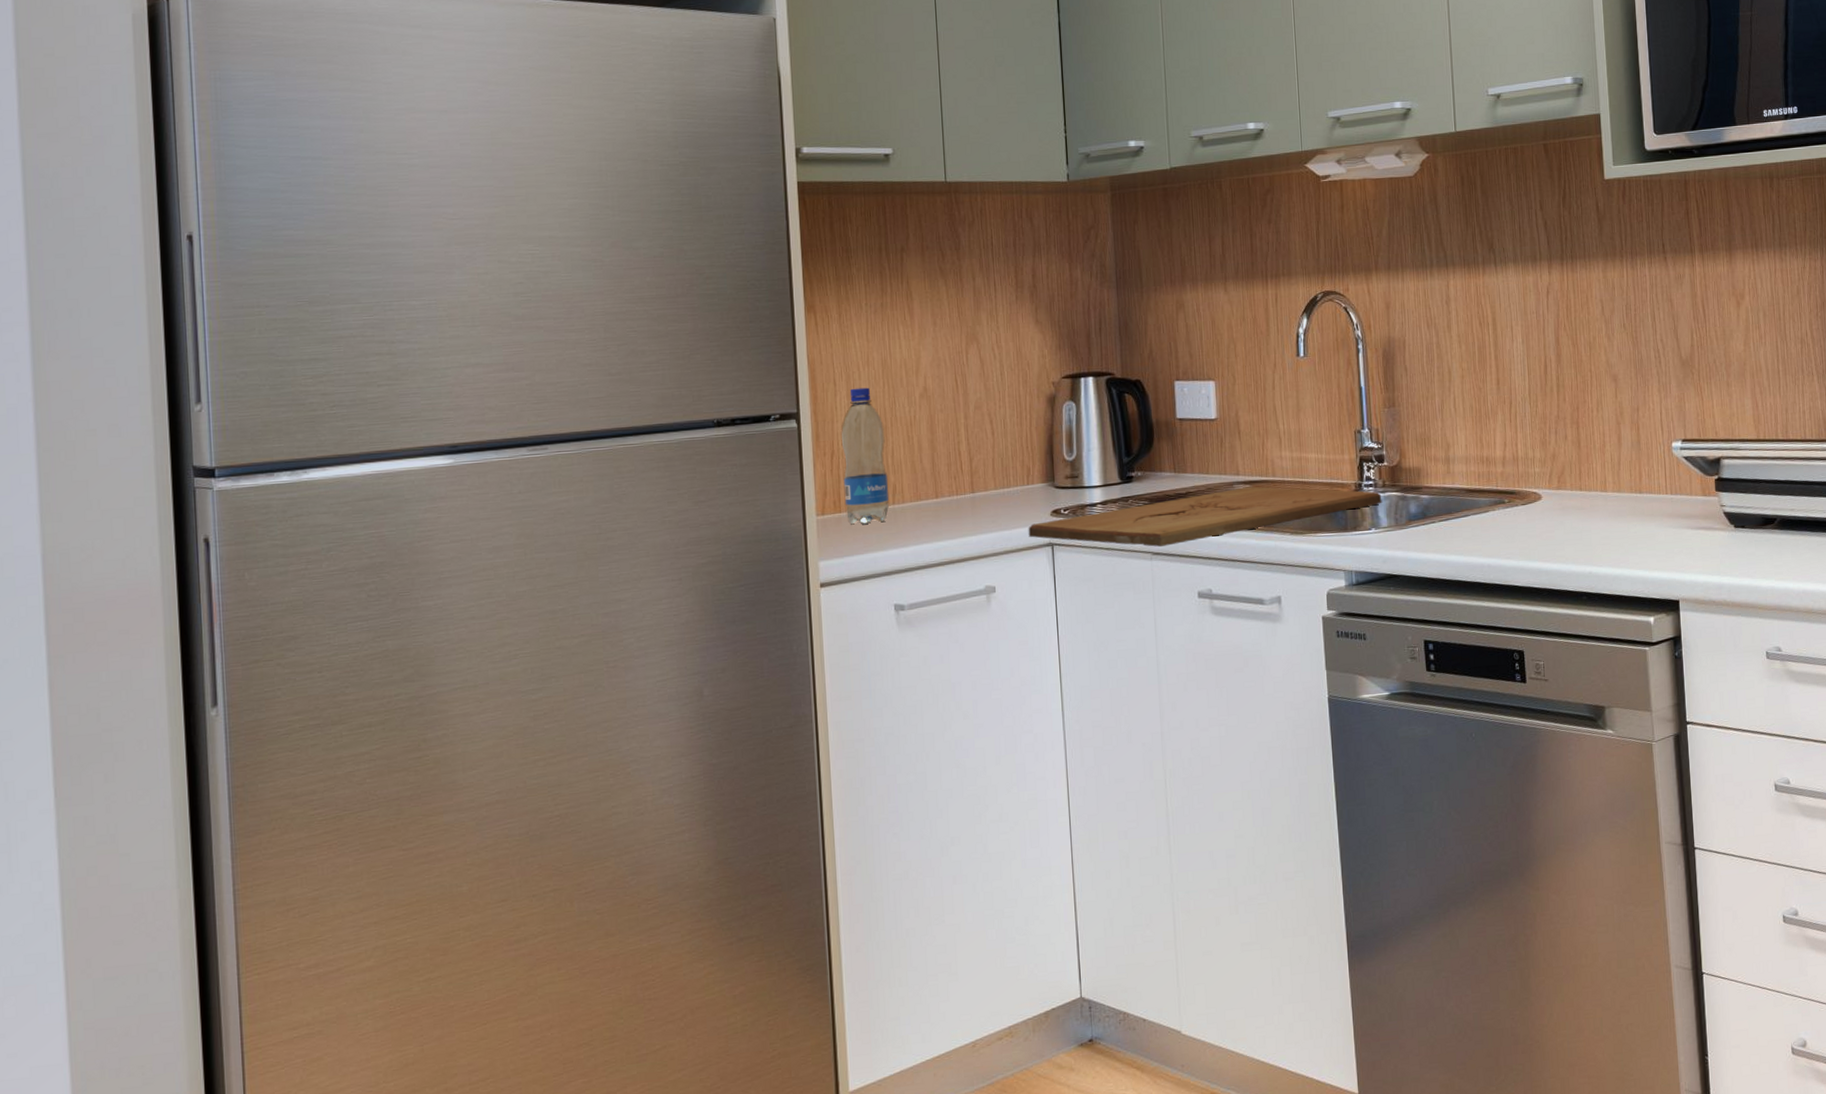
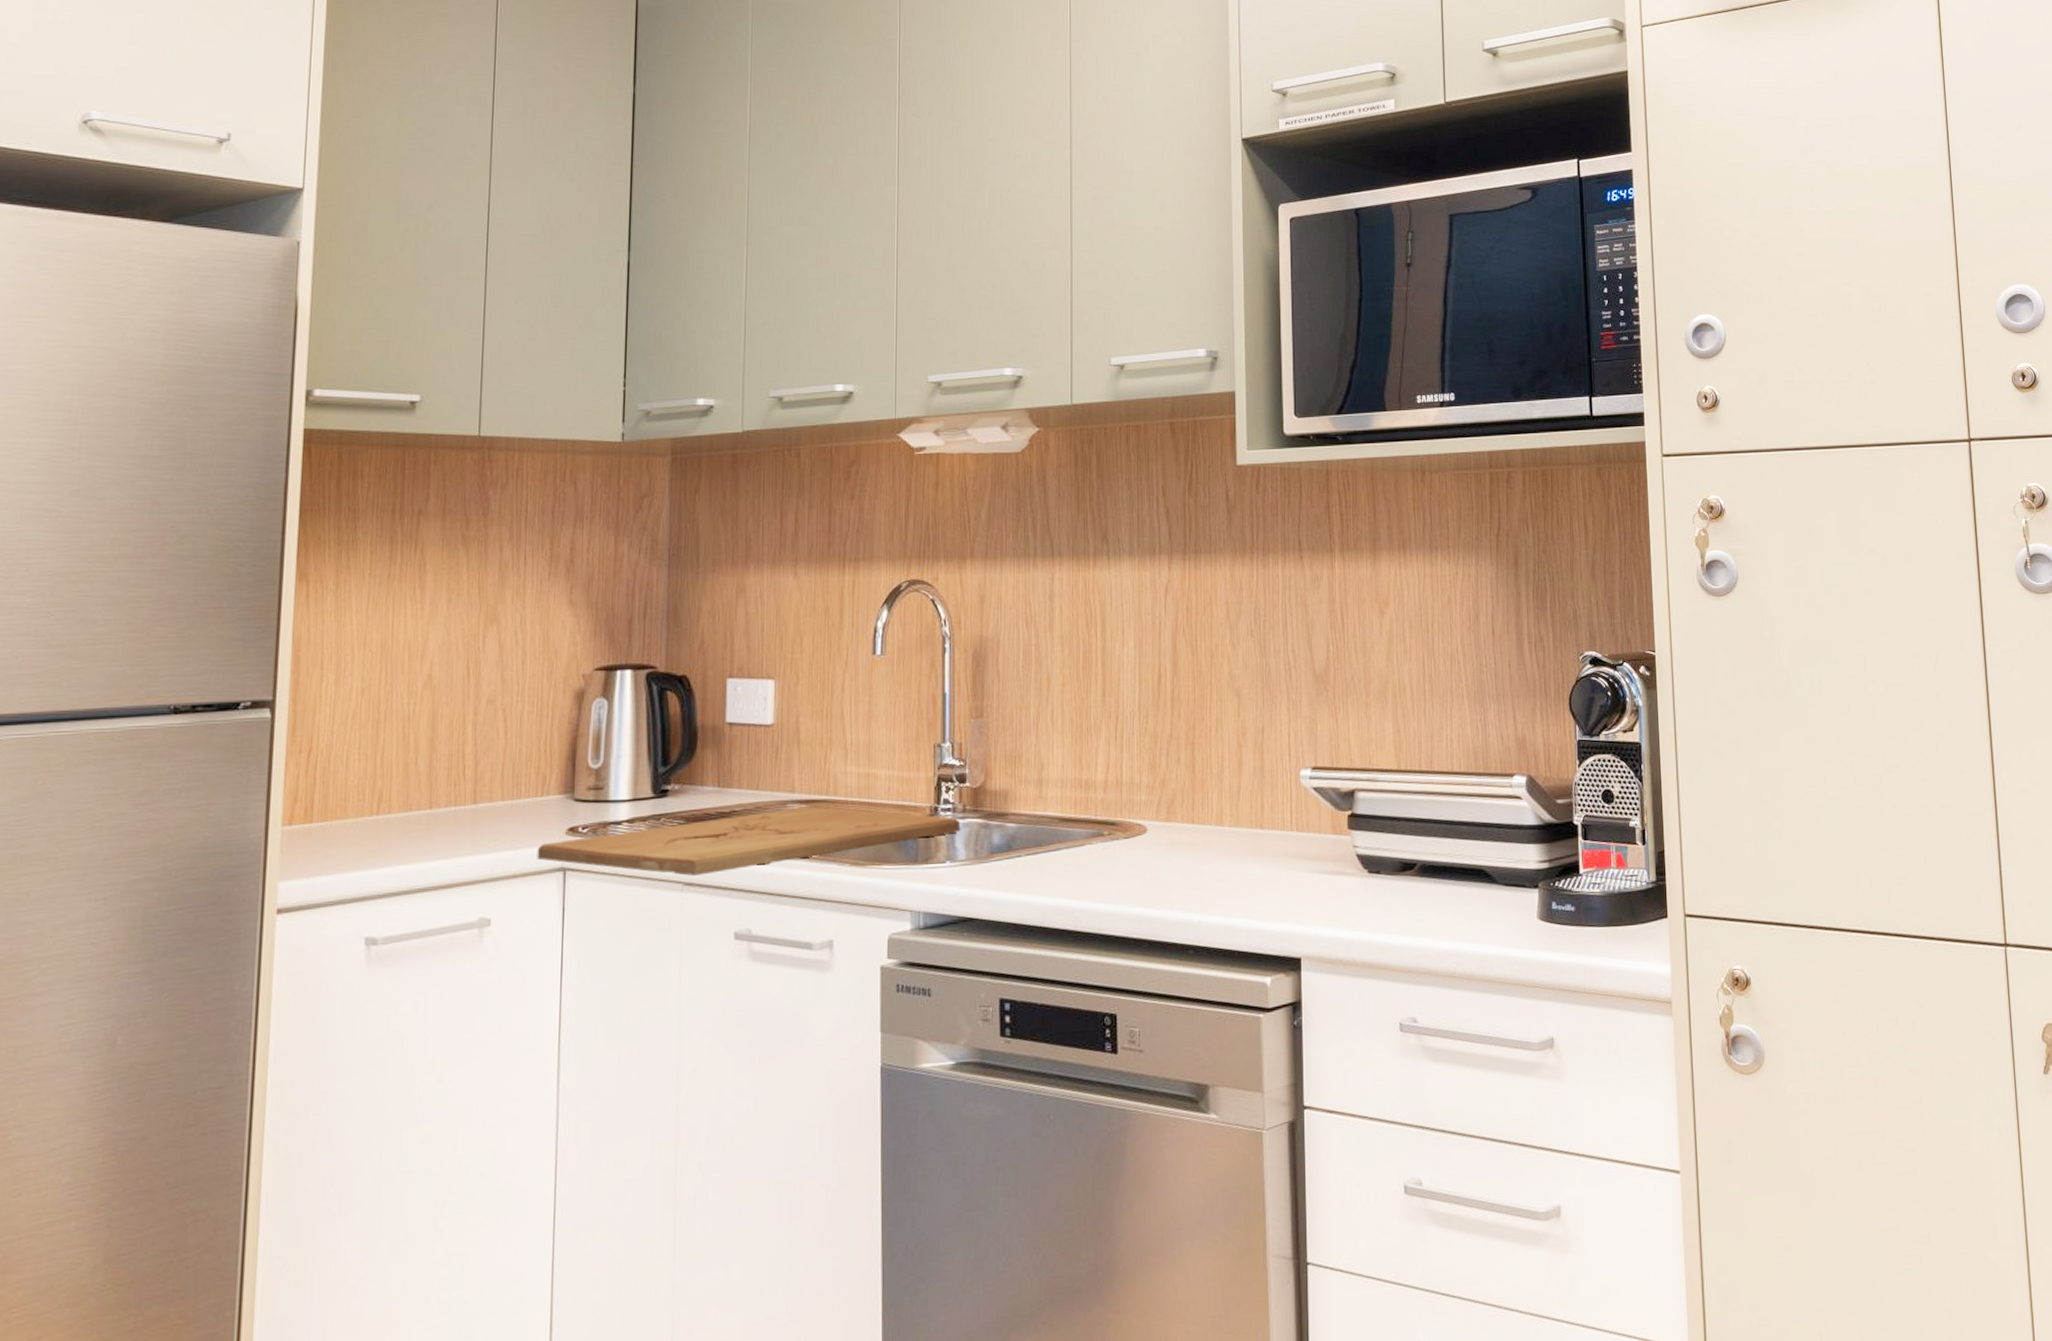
bottle: present [840,387,890,525] -> none [318,673,376,839]

